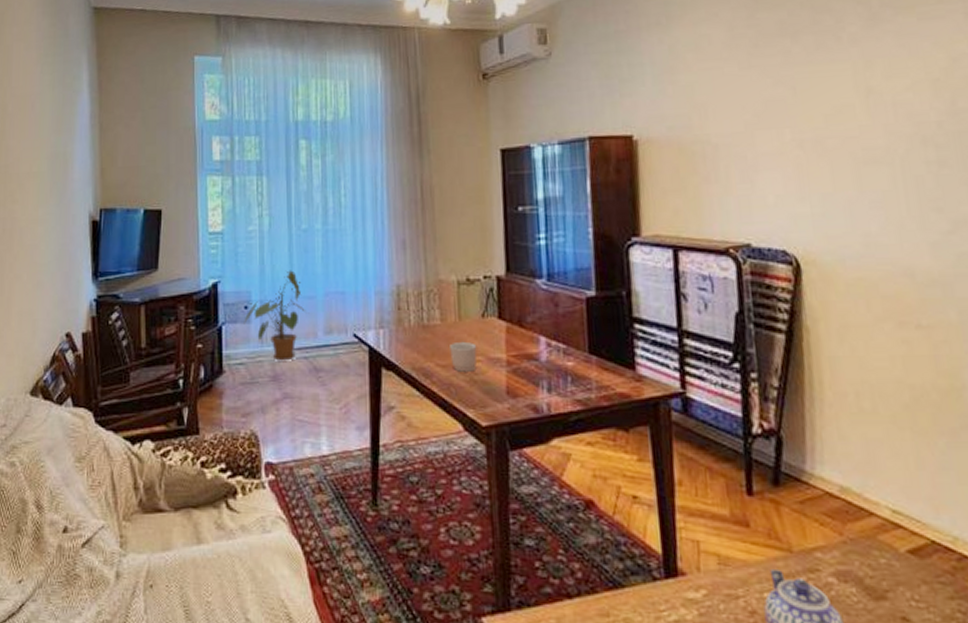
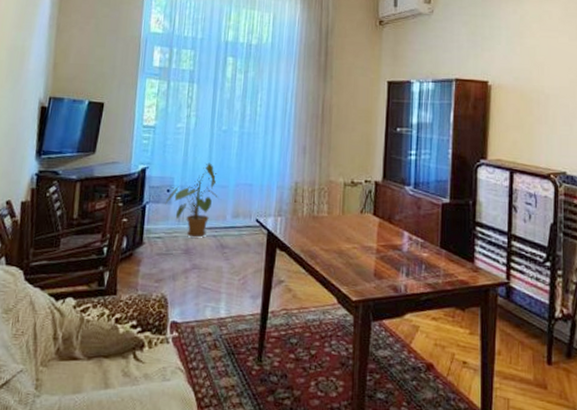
mug: present [450,341,478,372] -> none [332,231,355,256]

